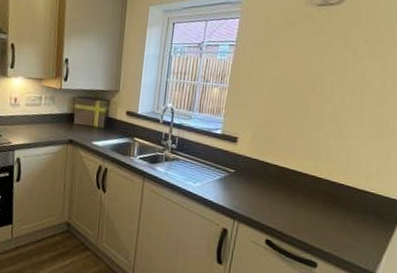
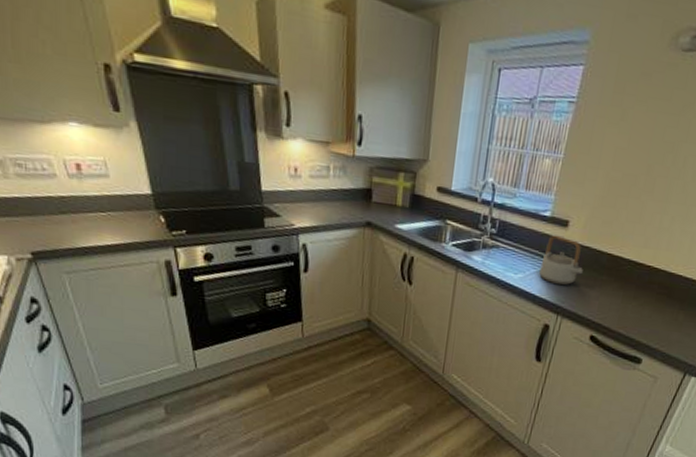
teapot: none [215,149,254,193] -> present [539,235,583,286]

